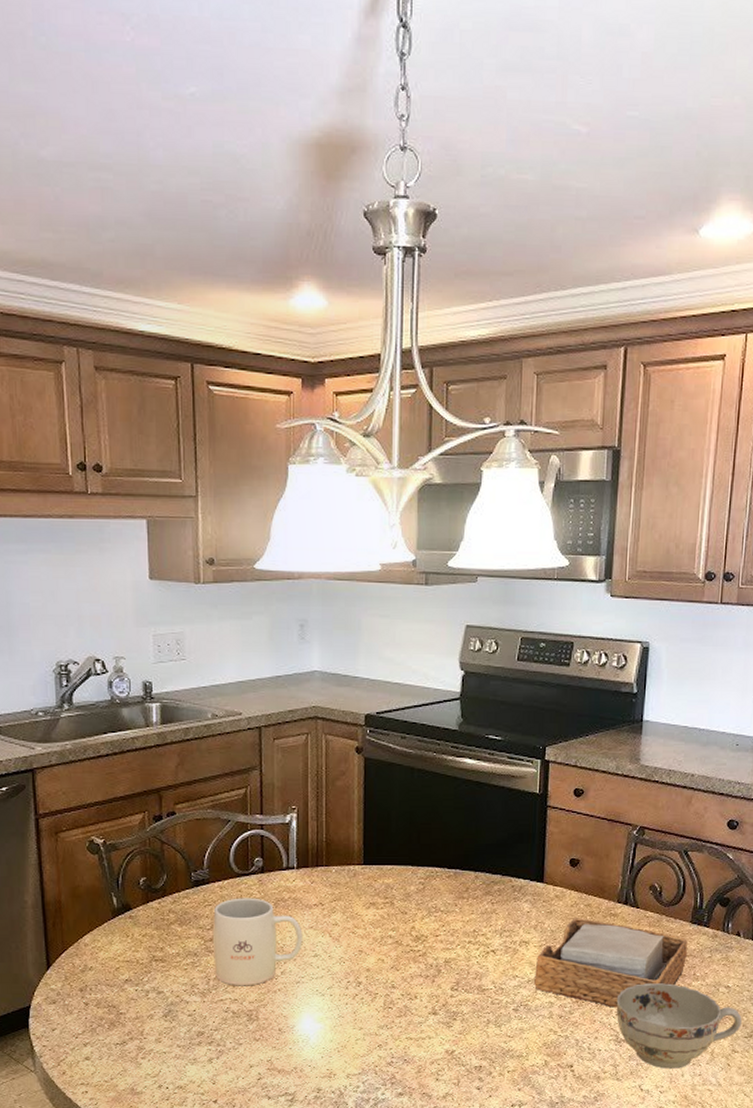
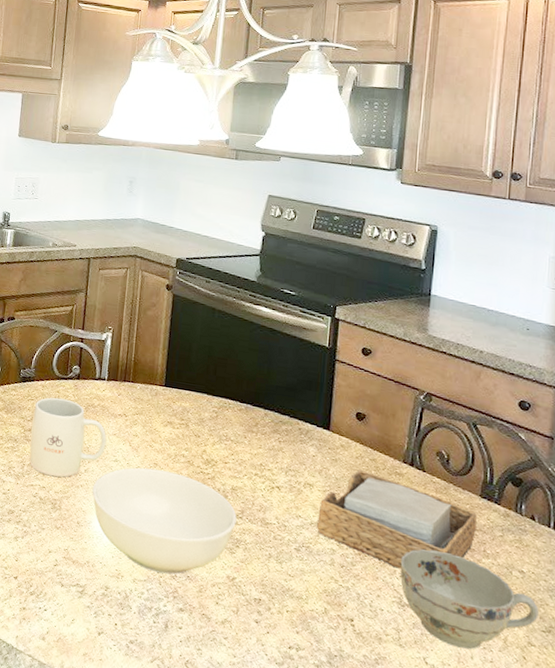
bowl: none [292,957,452,1062] -> present [92,467,237,574]

